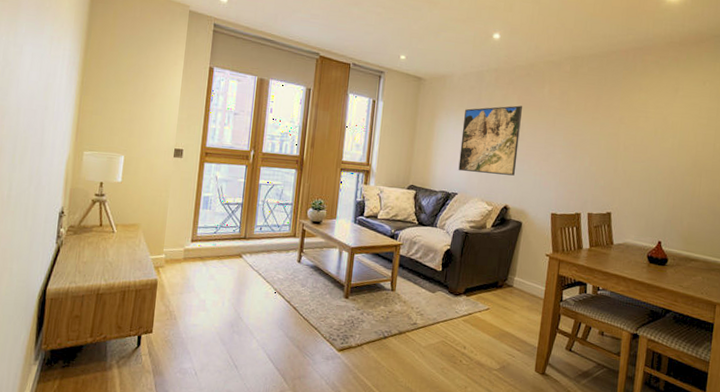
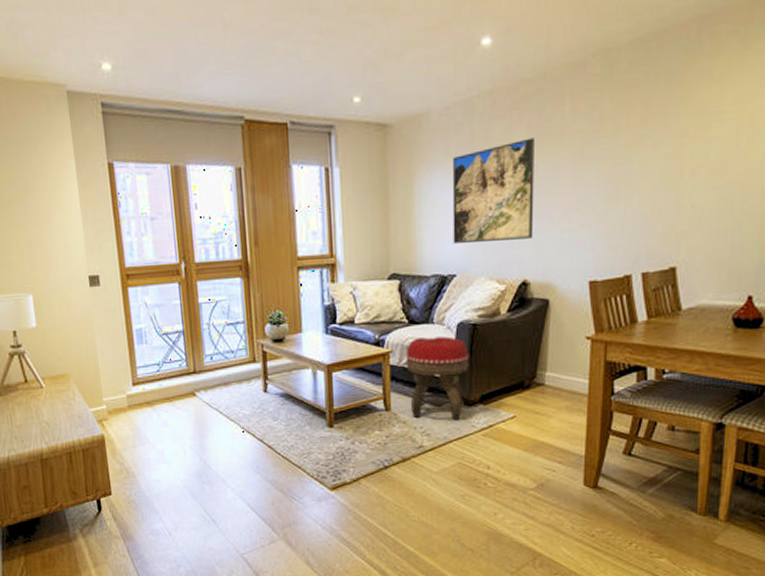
footstool: none [411,236,460,306] -> present [405,336,469,420]

